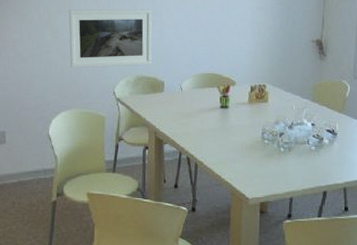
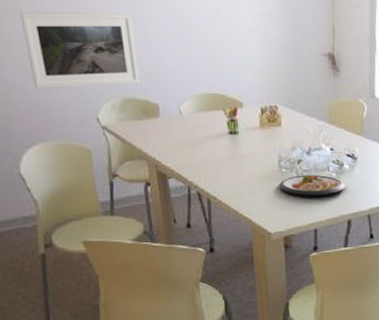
dish: none [260,147,323,167] -> present [279,174,345,196]

